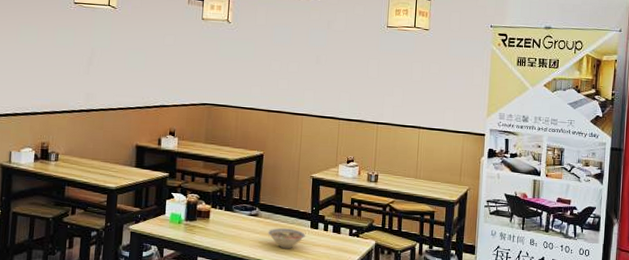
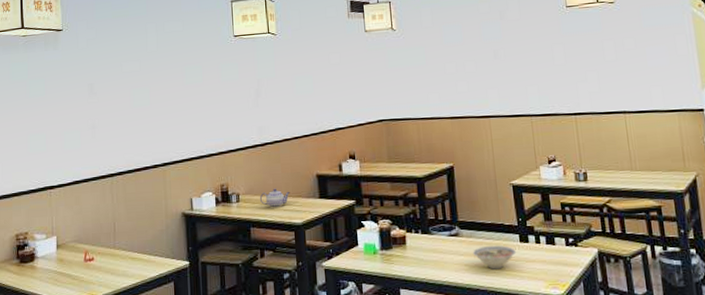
teapot: none [78,152,109,172] -> present [259,188,291,209]

